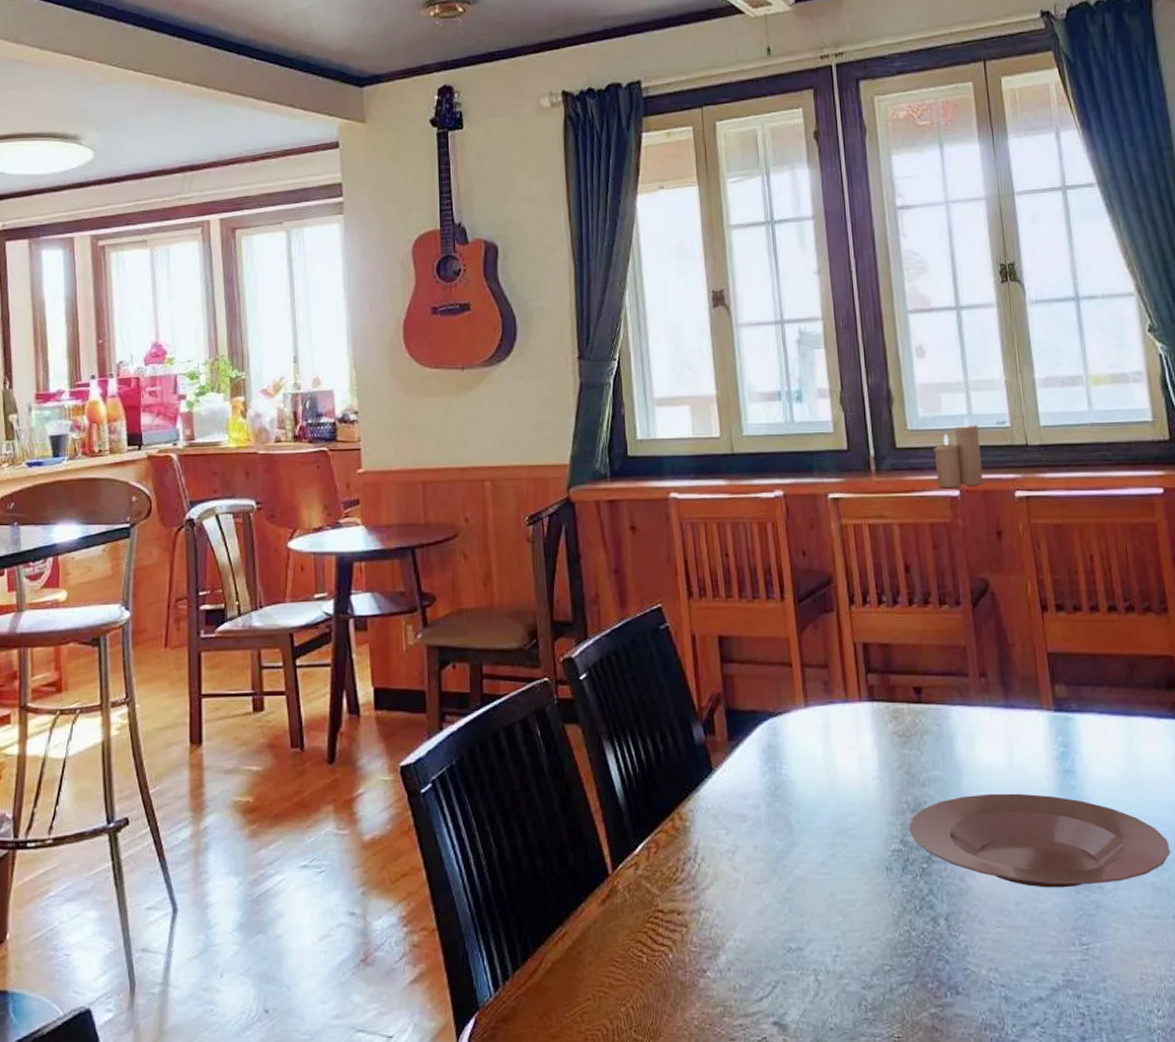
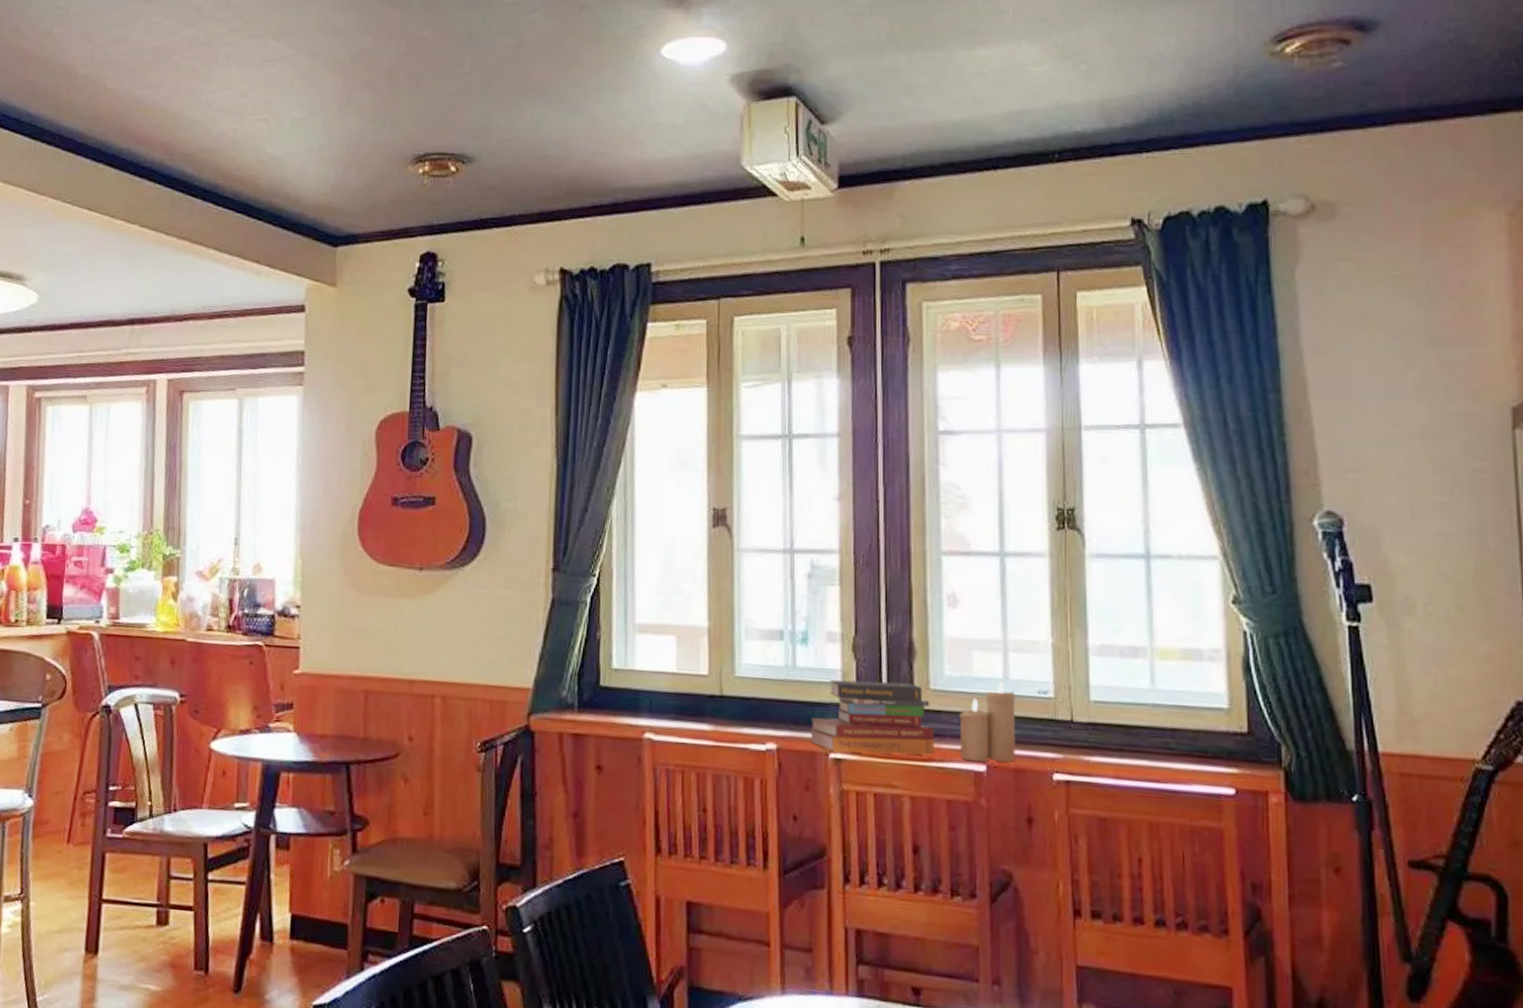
books: none [810,427,916,493] -> present [810,679,935,756]

